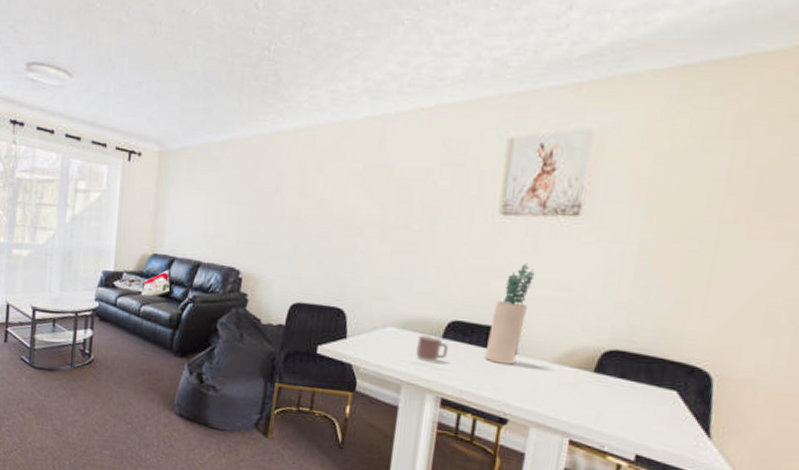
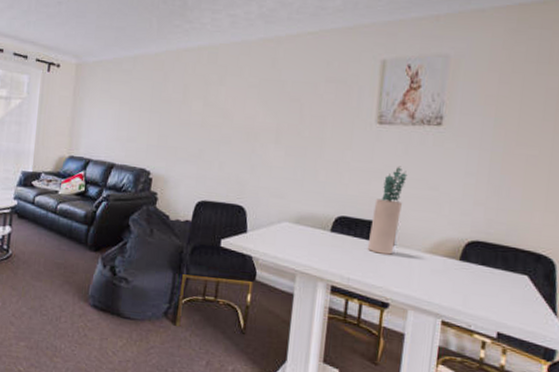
mug: present [415,334,449,362] -> none [307,228,337,253]

